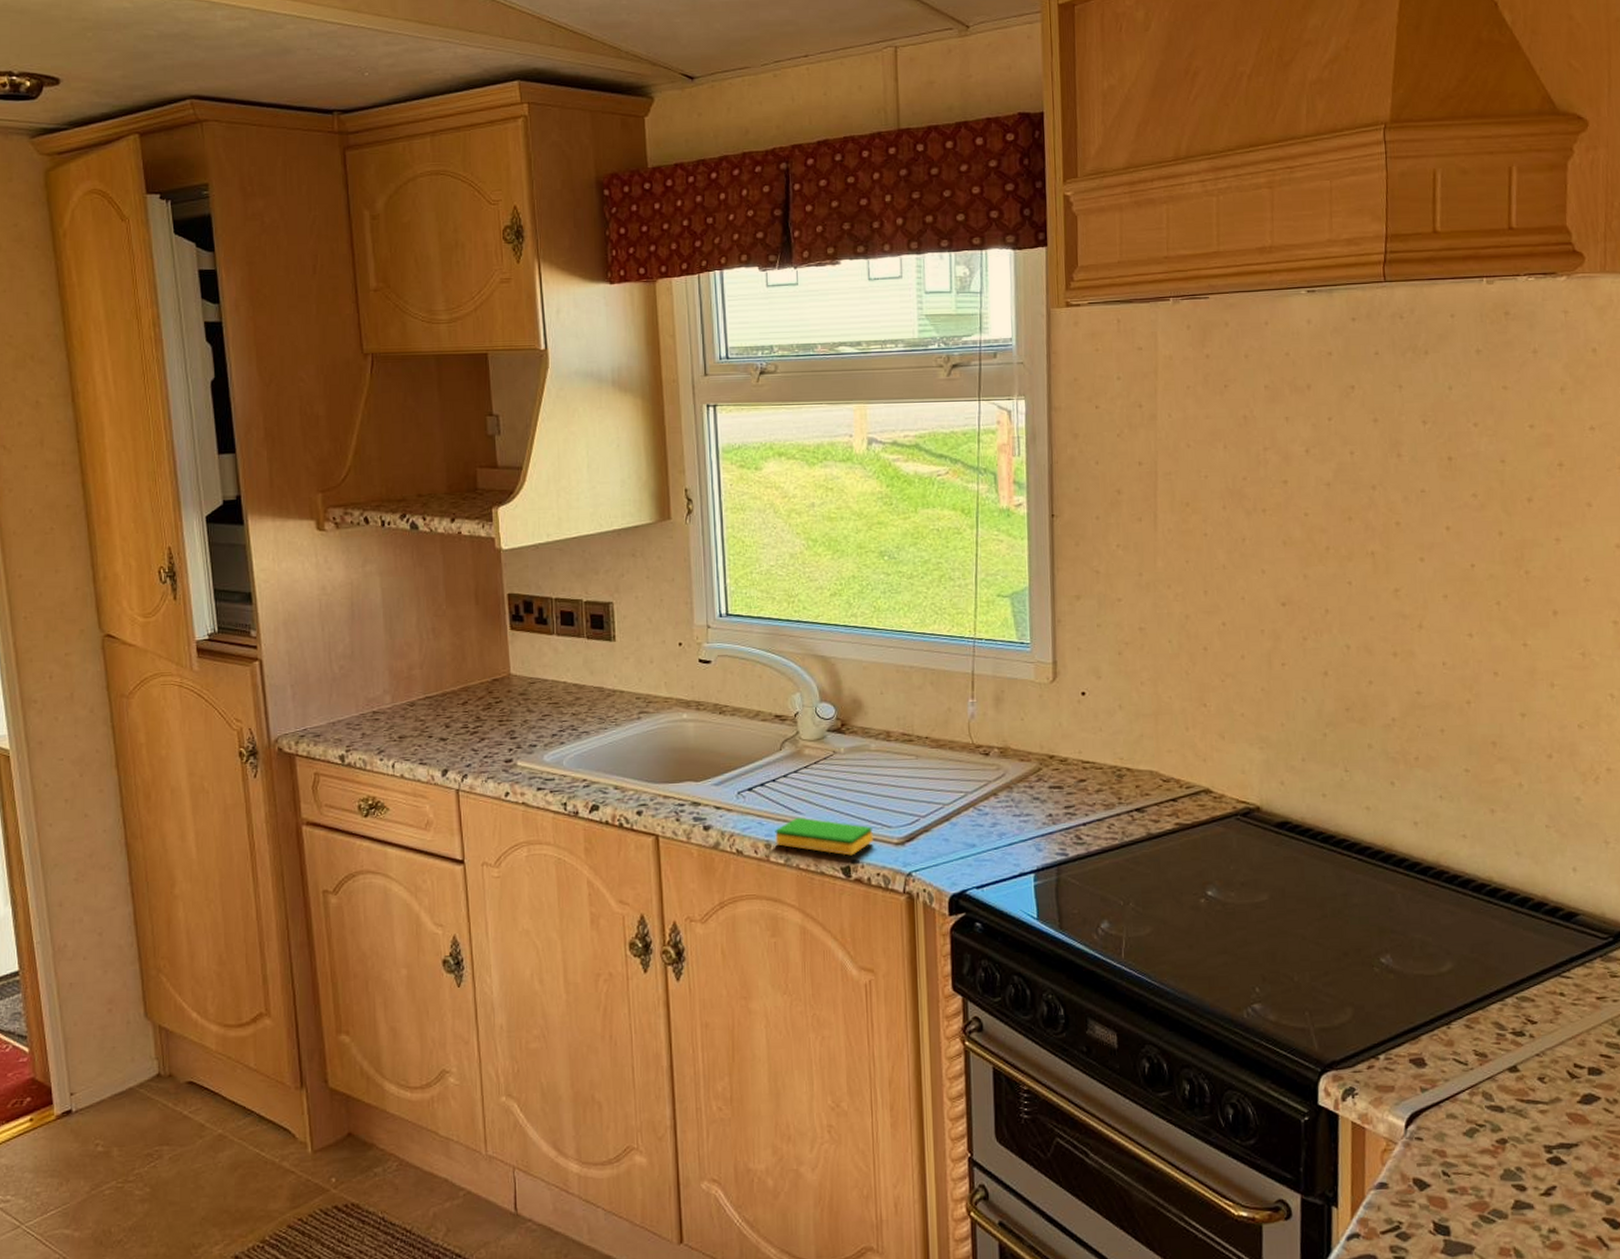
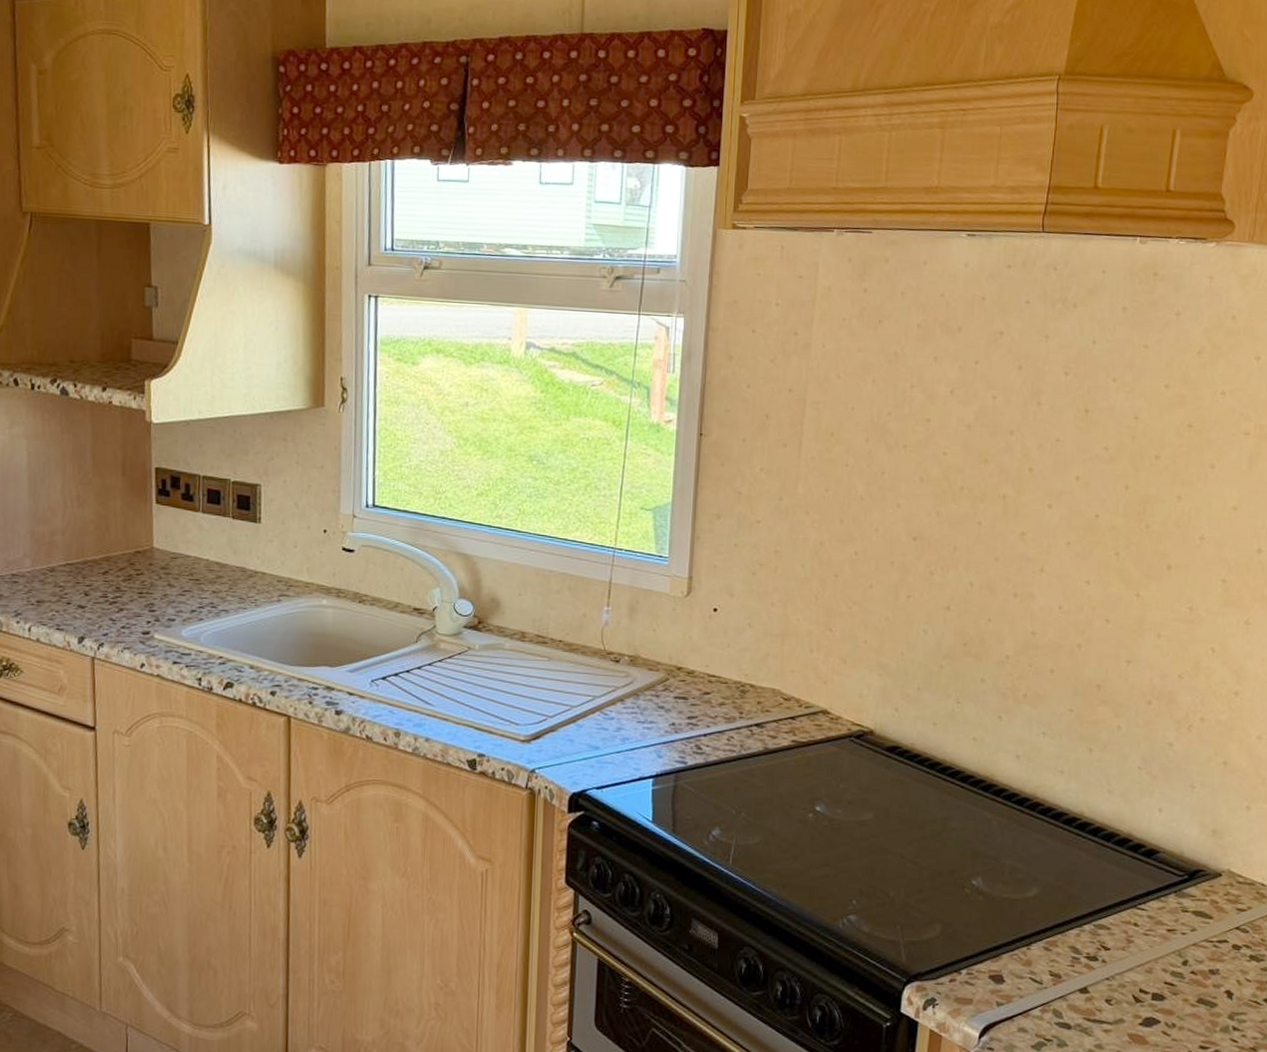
dish sponge: present [775,817,873,856] -> none [405,708,501,749]

